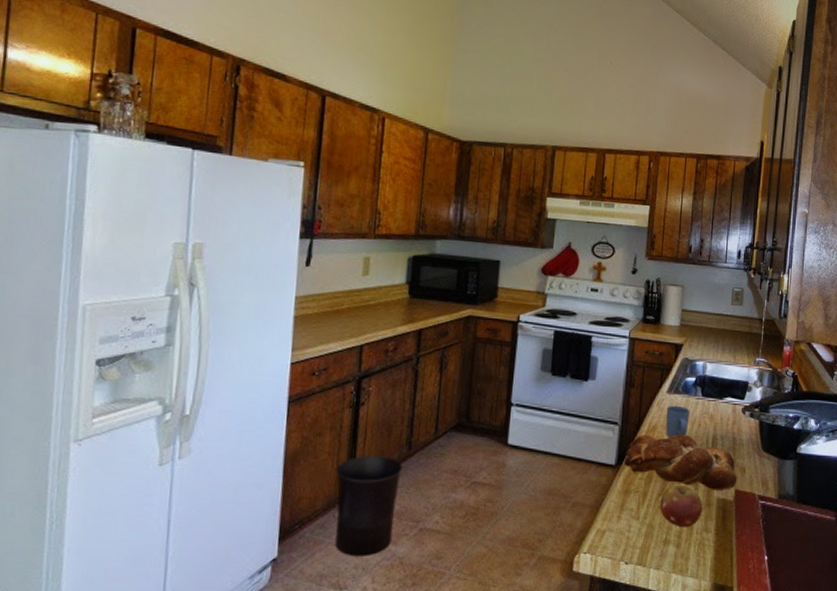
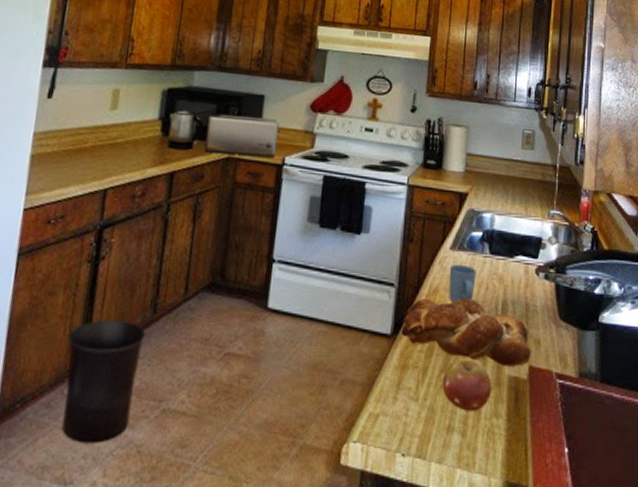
kettle: none [414,275,446,311] -> present [167,110,204,151]
toaster: none [447,277,515,317] -> present [204,112,280,159]

